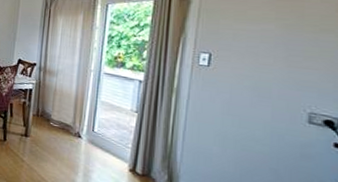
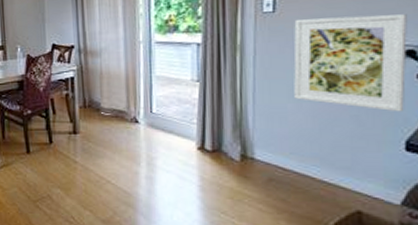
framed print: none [220,75,327,174] -> present [293,14,407,112]

